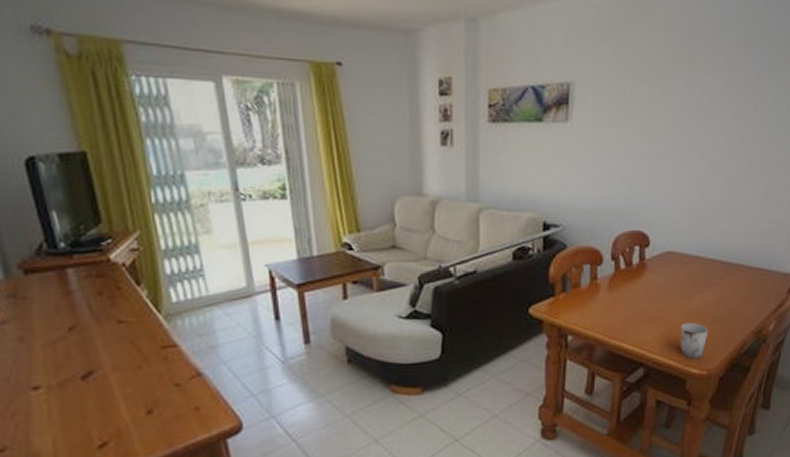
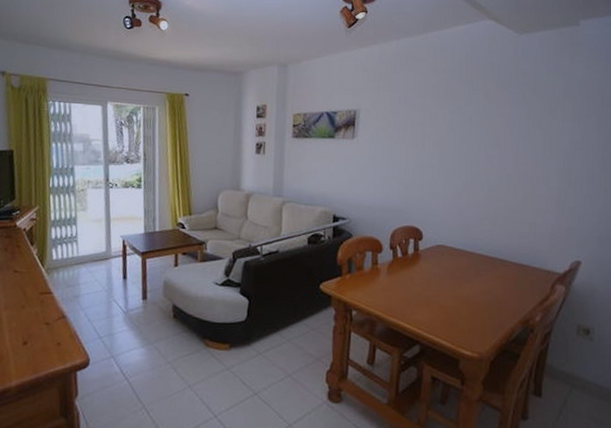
cup: present [680,323,709,359] -> none [452,308,478,341]

